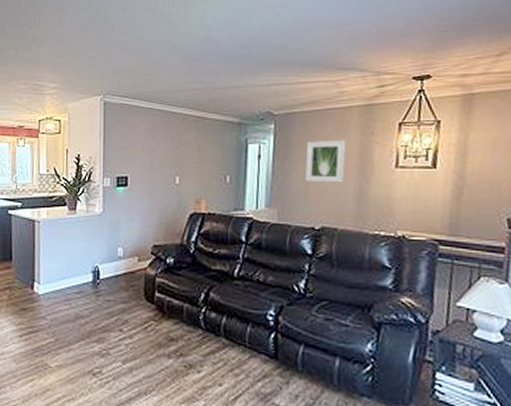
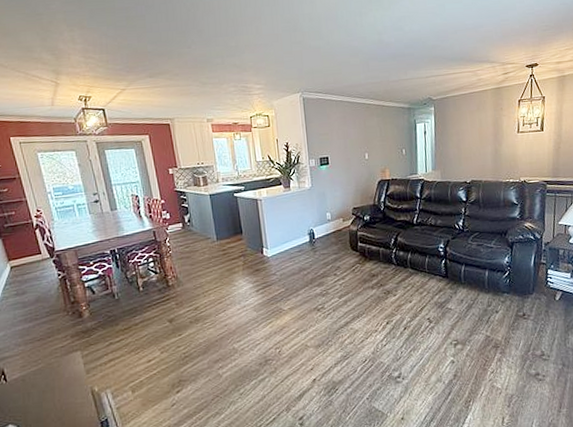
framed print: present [304,139,346,183] -> none [457,115,485,149]

